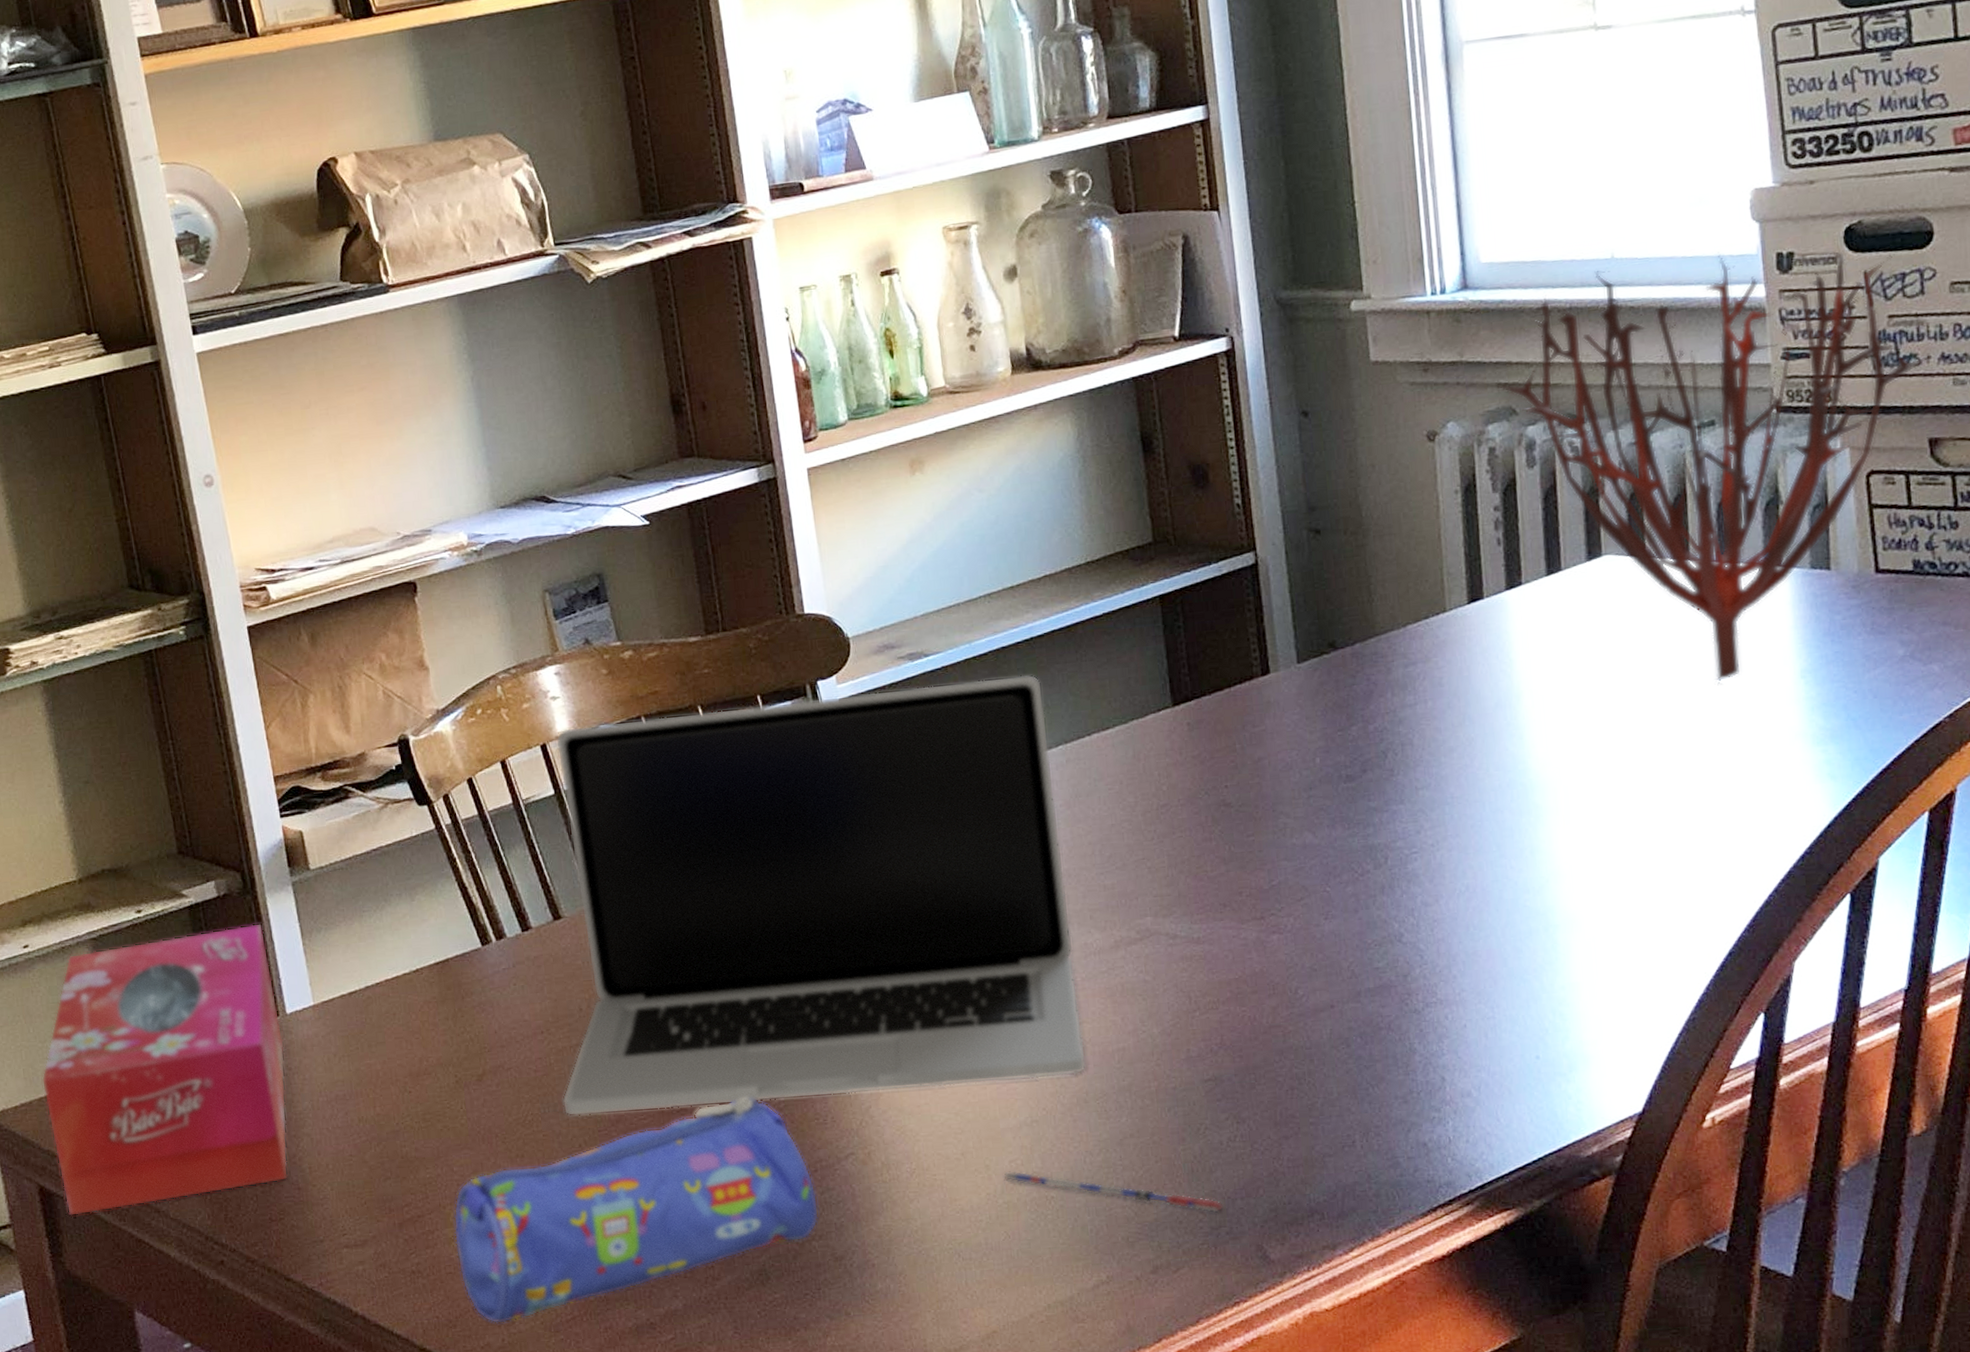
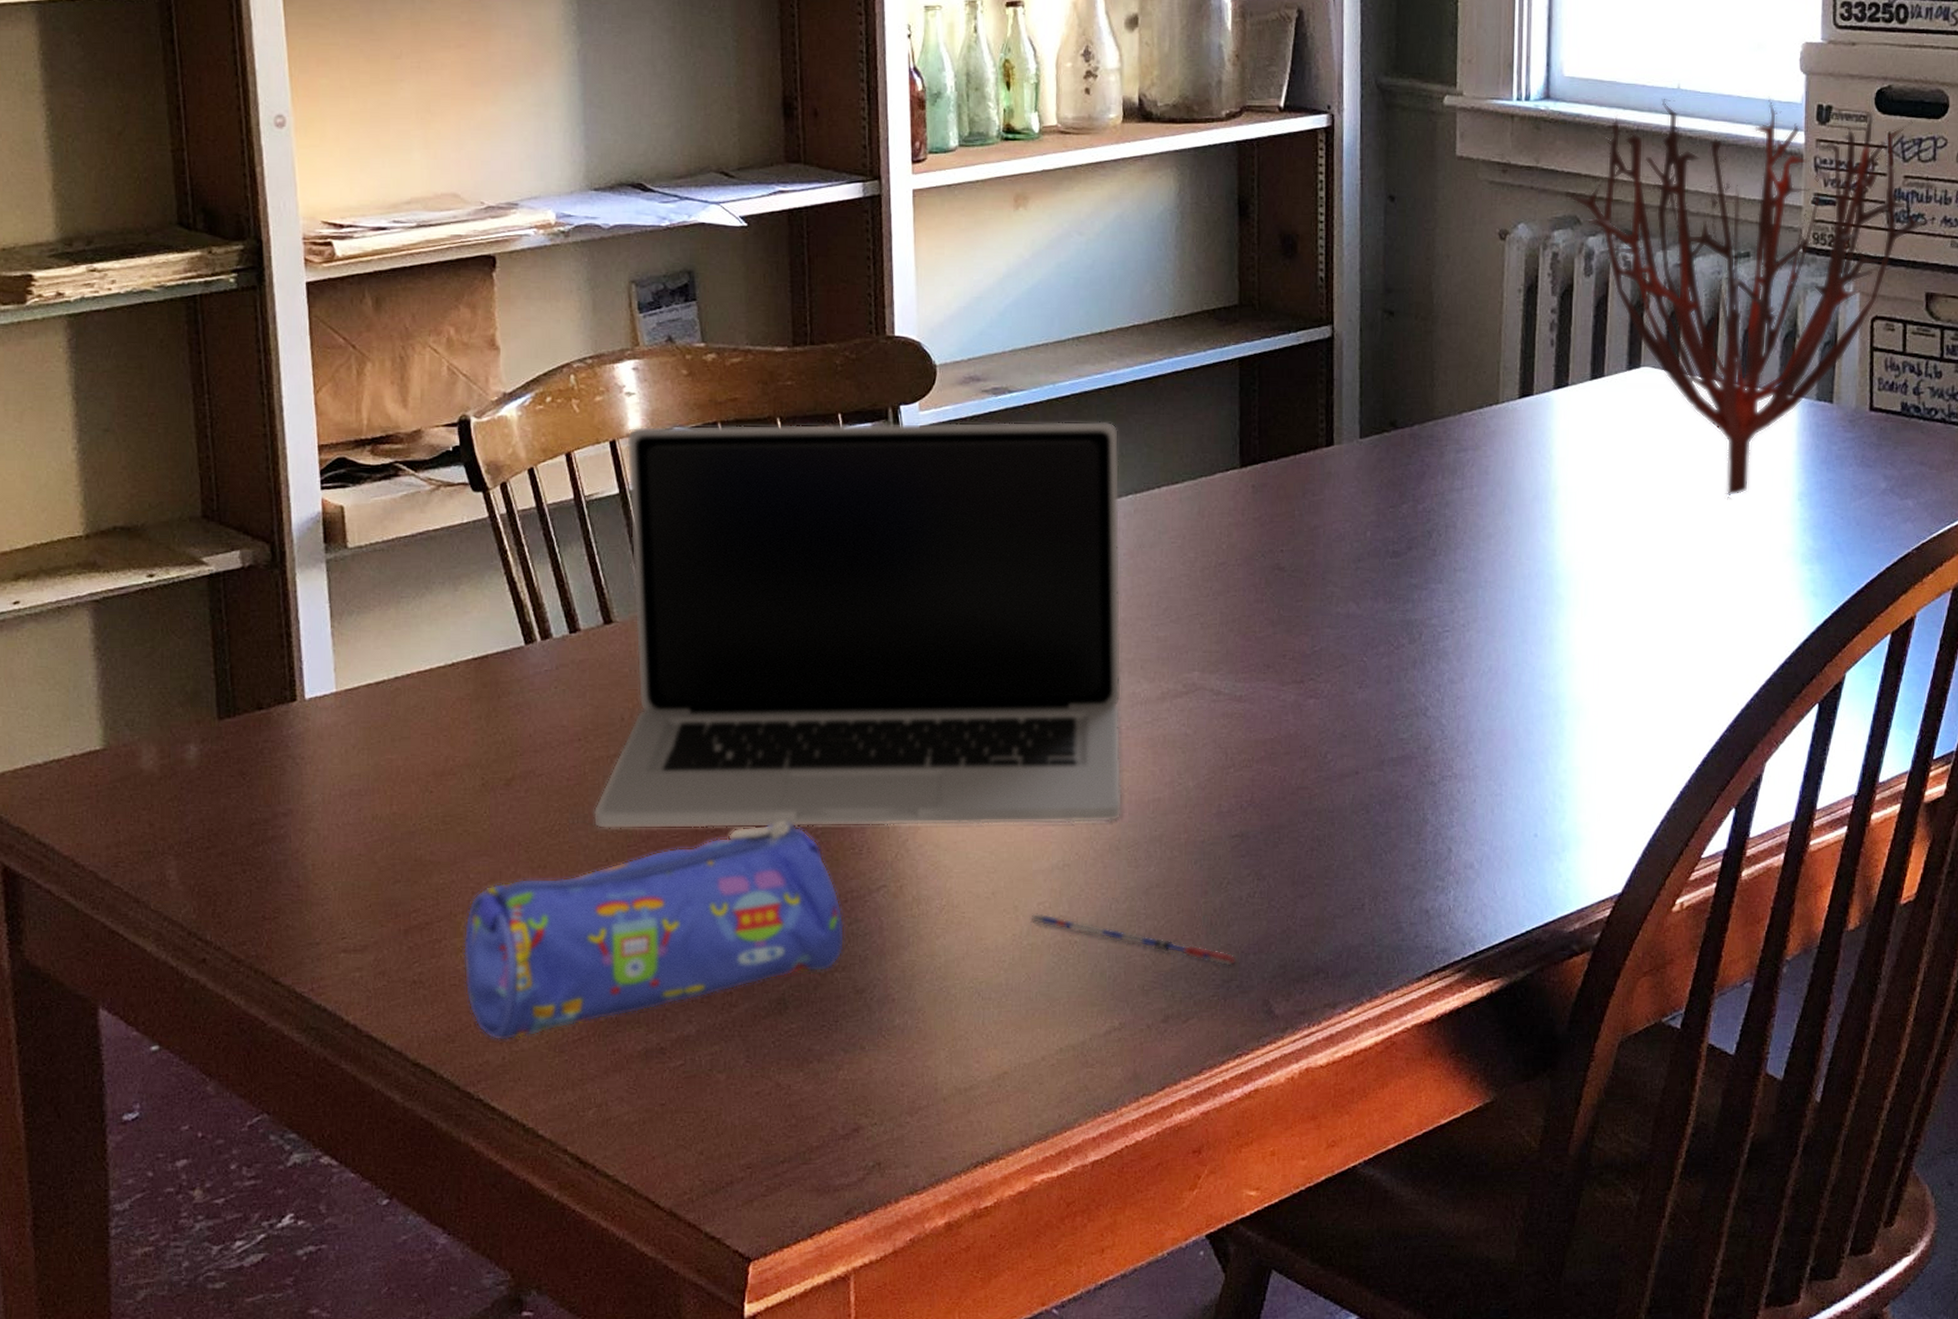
tissue box: present [41,923,289,1217] -> none [18,599,298,901]

